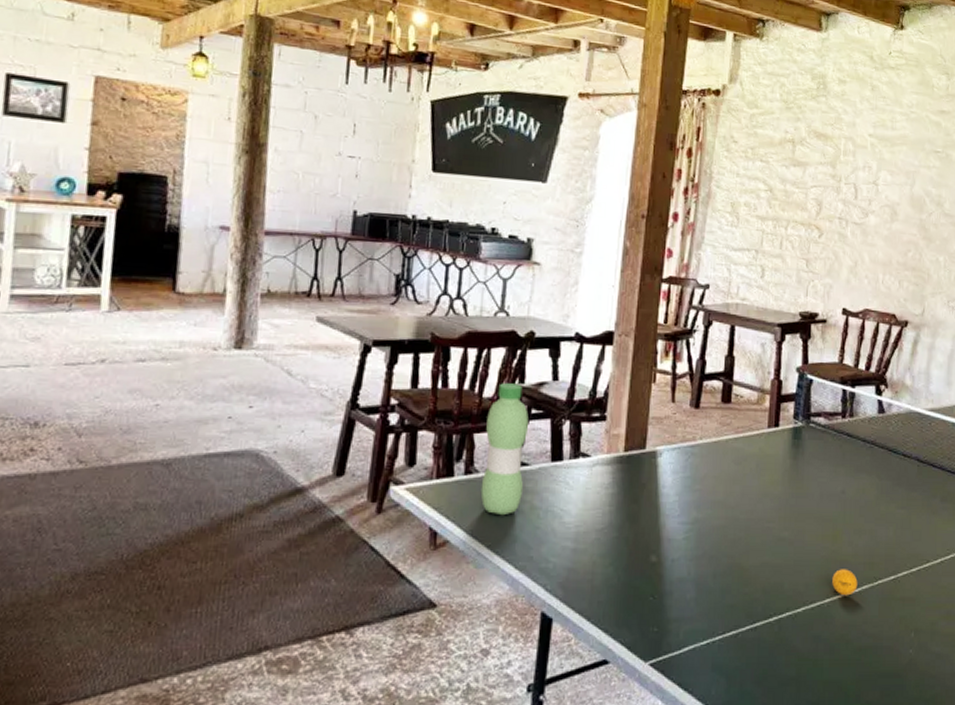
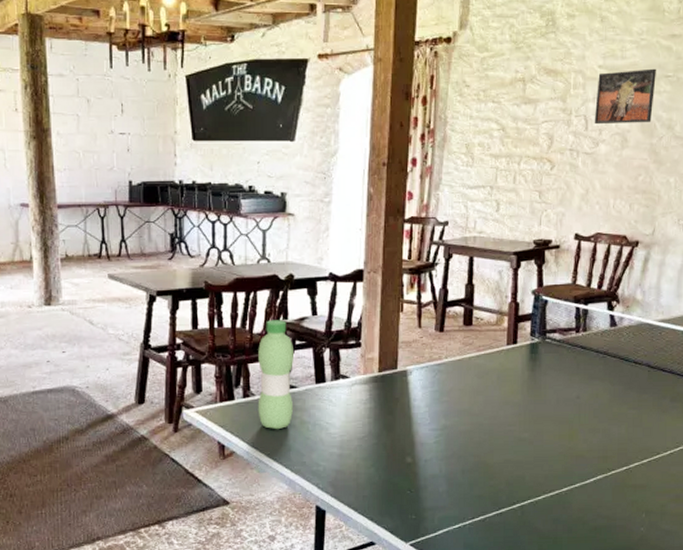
ping-pong ball: present [832,569,858,596] -> none [569,462,593,485]
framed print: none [863,142,925,197] -> present [594,68,656,125]

